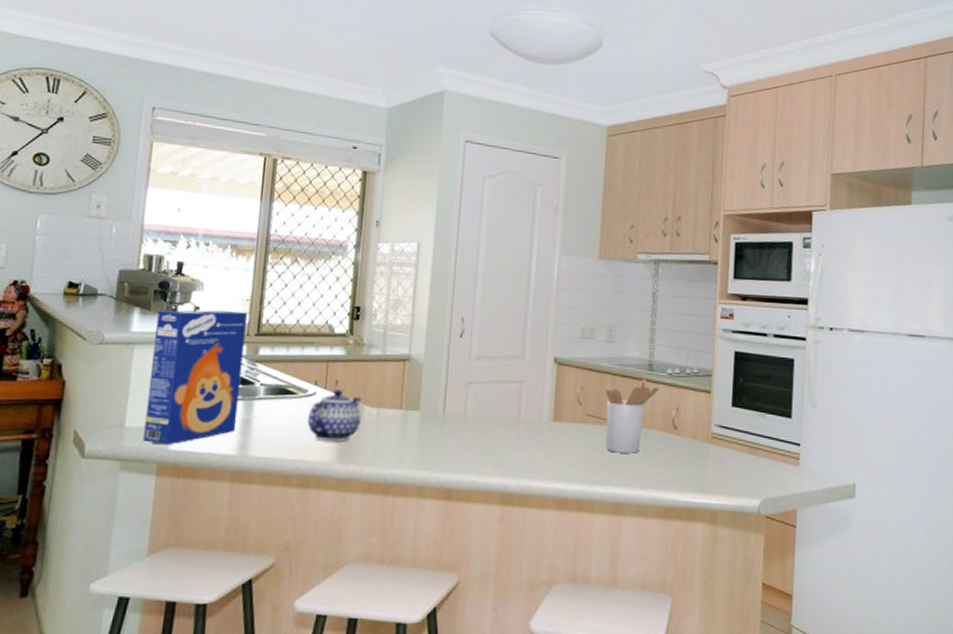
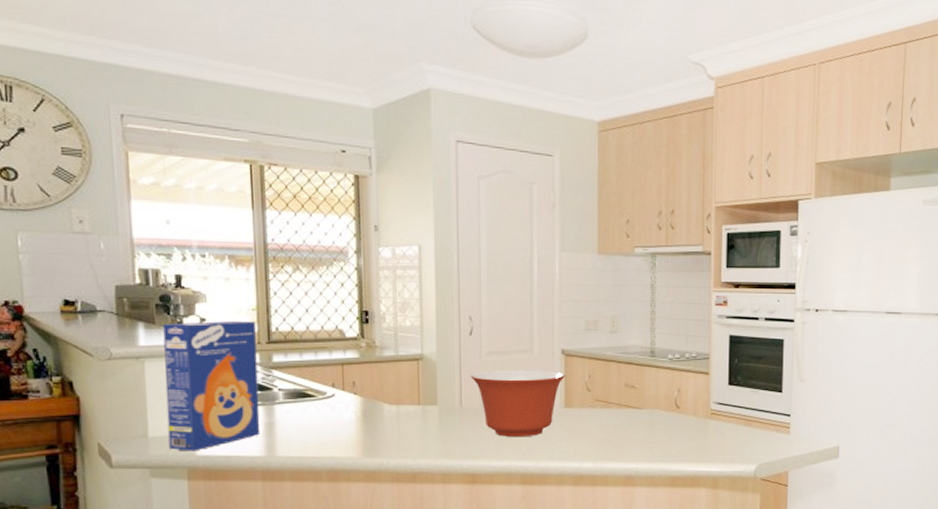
teapot: present [307,389,361,442] -> none [329,390,382,439]
mixing bowl: none [456,376,557,452] -> present [470,370,566,438]
utensil holder: present [605,379,660,454] -> none [612,365,662,432]

